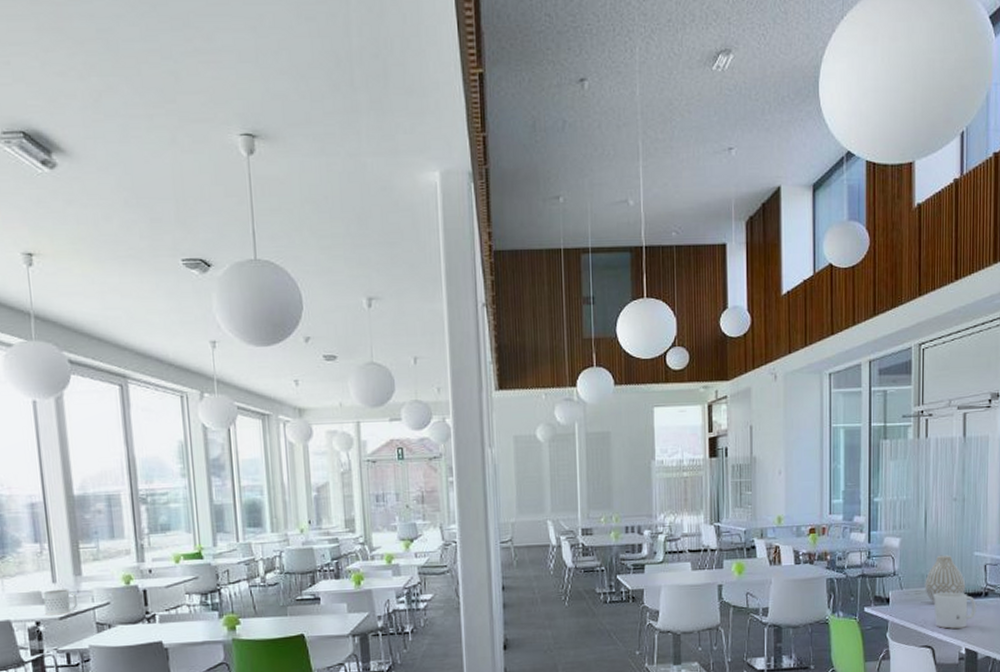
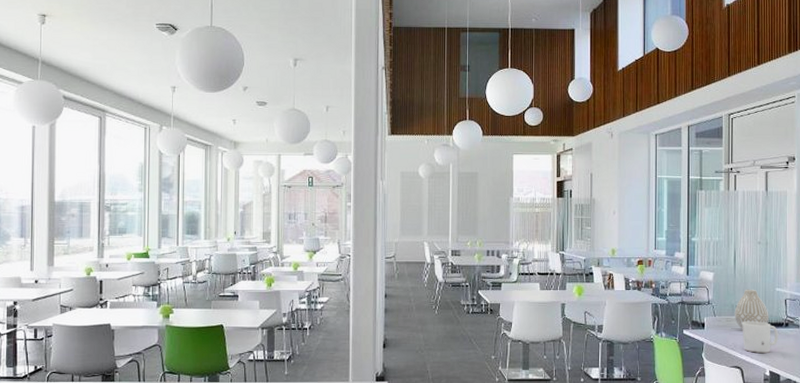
mug: present [43,589,77,616] -> none [22,276,47,297]

